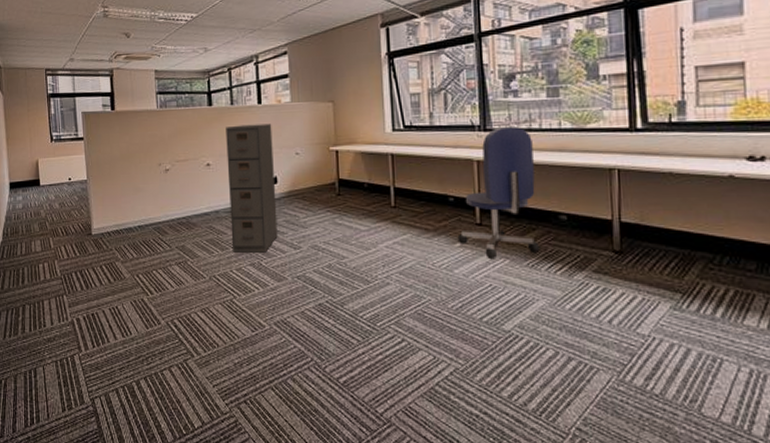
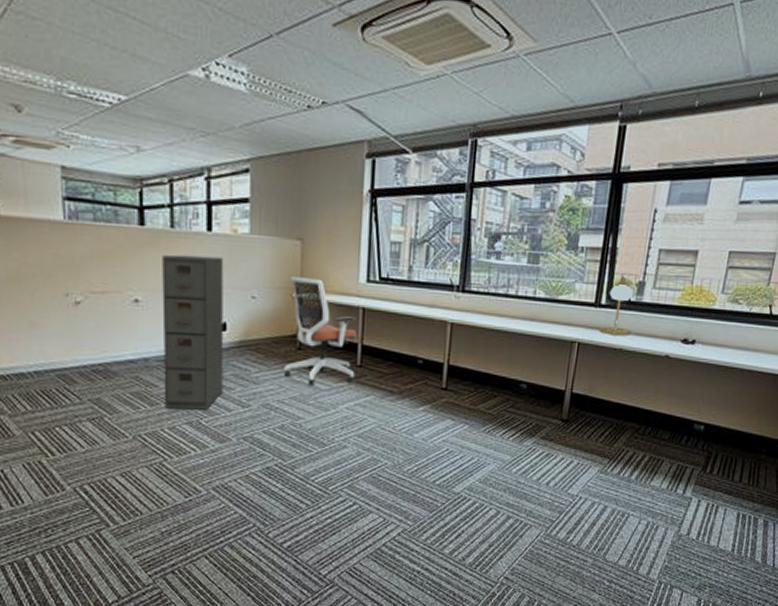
office chair: none [326,132,391,227] -> present [283,275,357,386]
office chair: present [457,127,540,260] -> none [421,290,507,425]
desk lamp: none [639,95,679,159] -> present [599,274,635,336]

